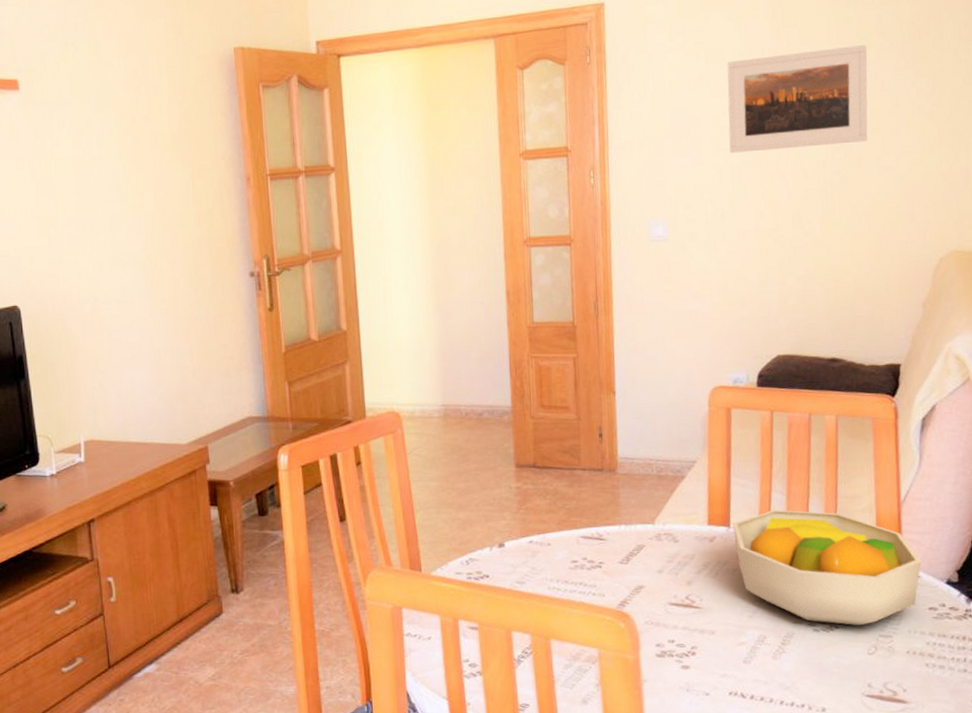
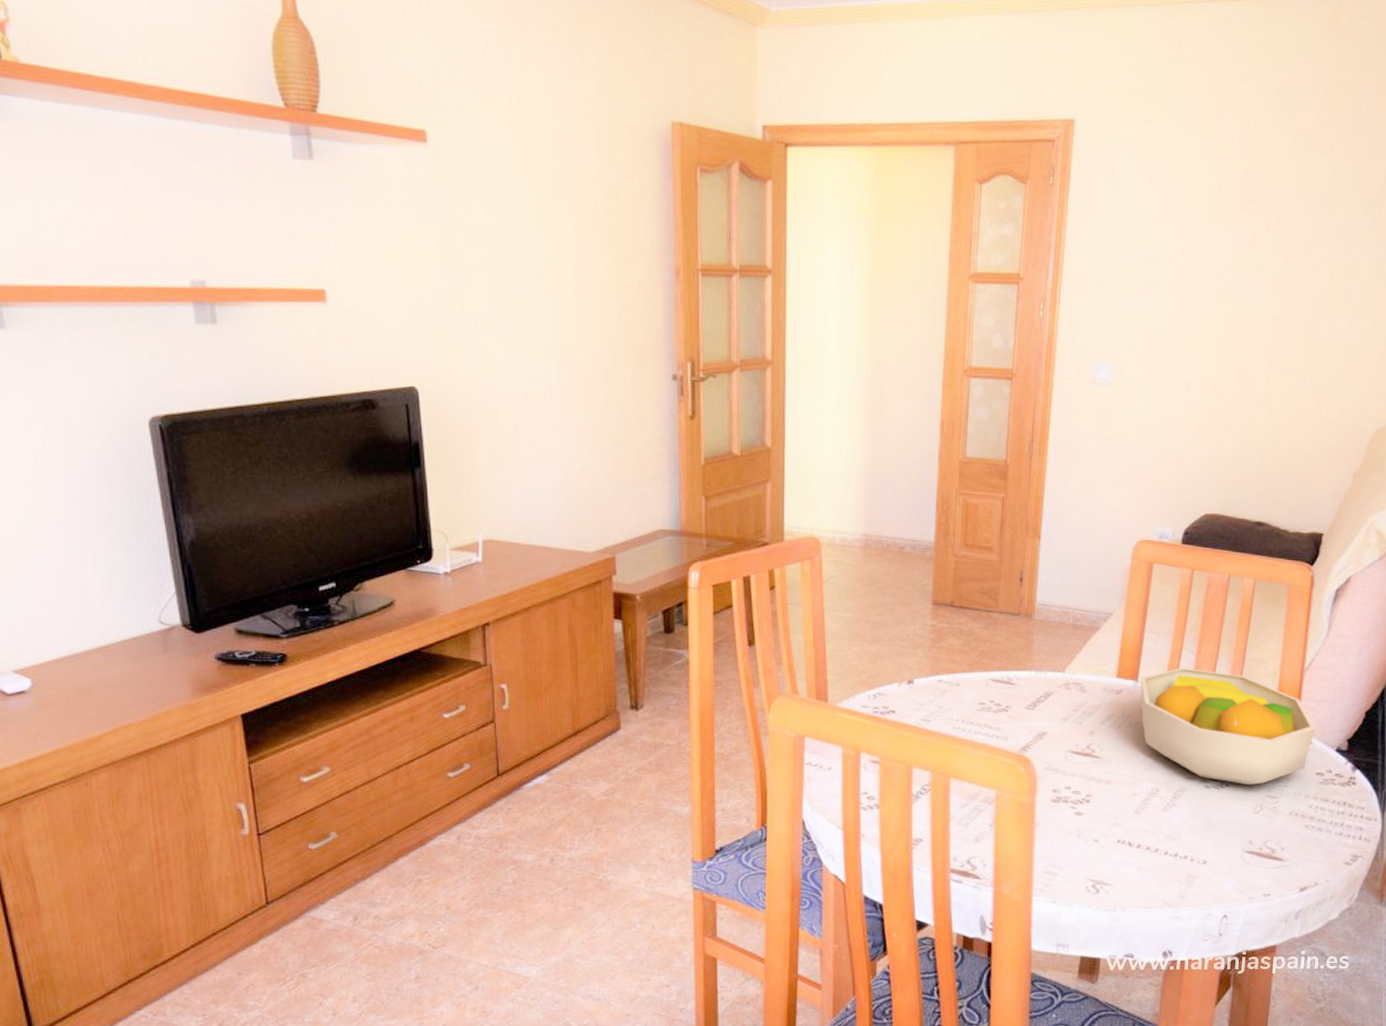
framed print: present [727,44,868,153] -> none [1185,197,1337,301]

